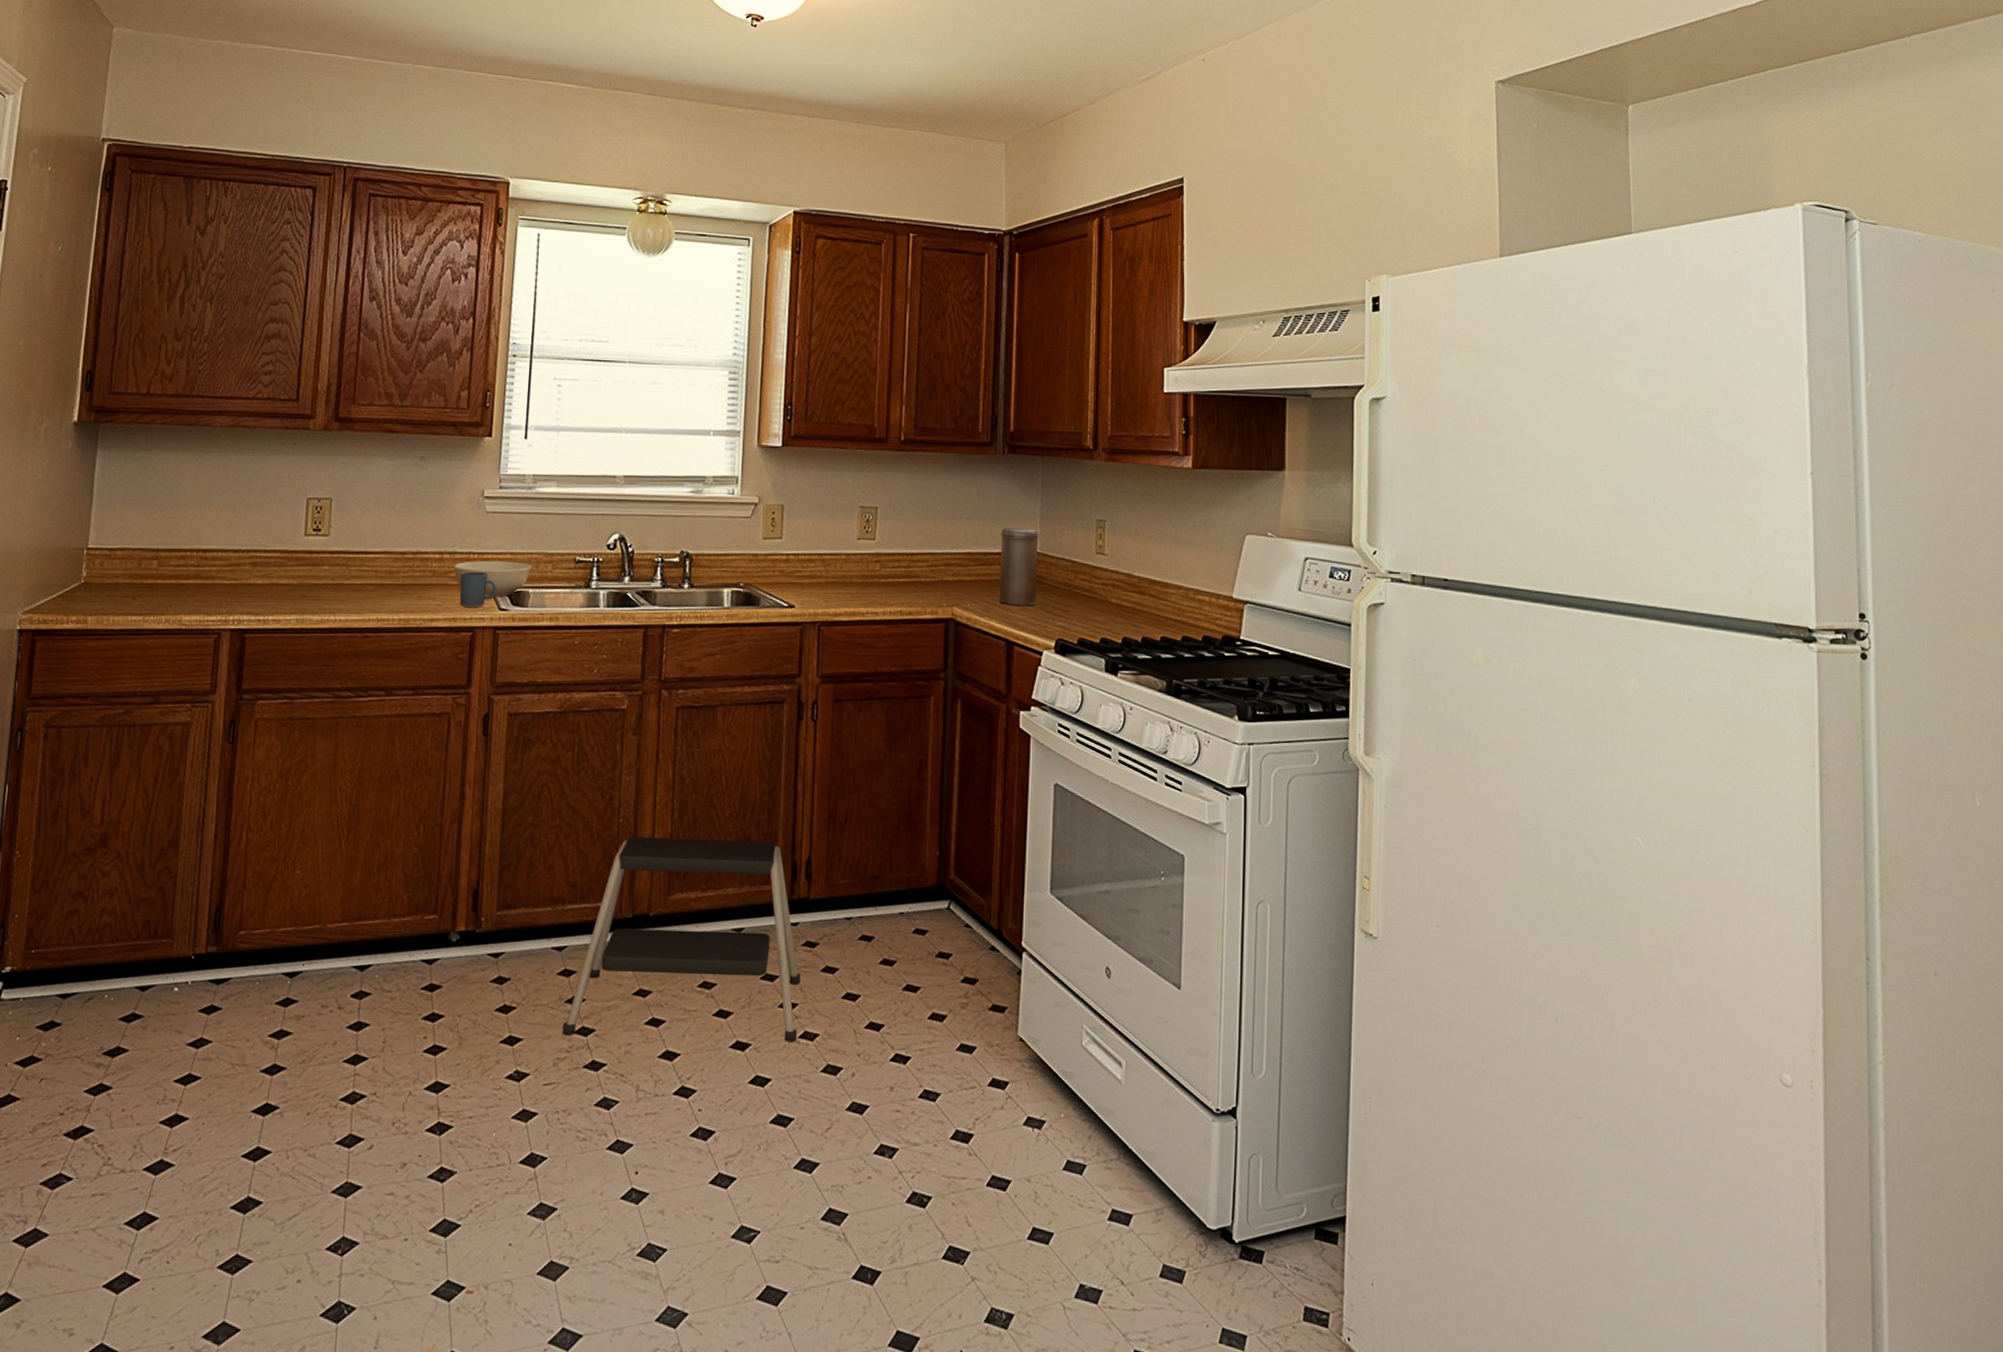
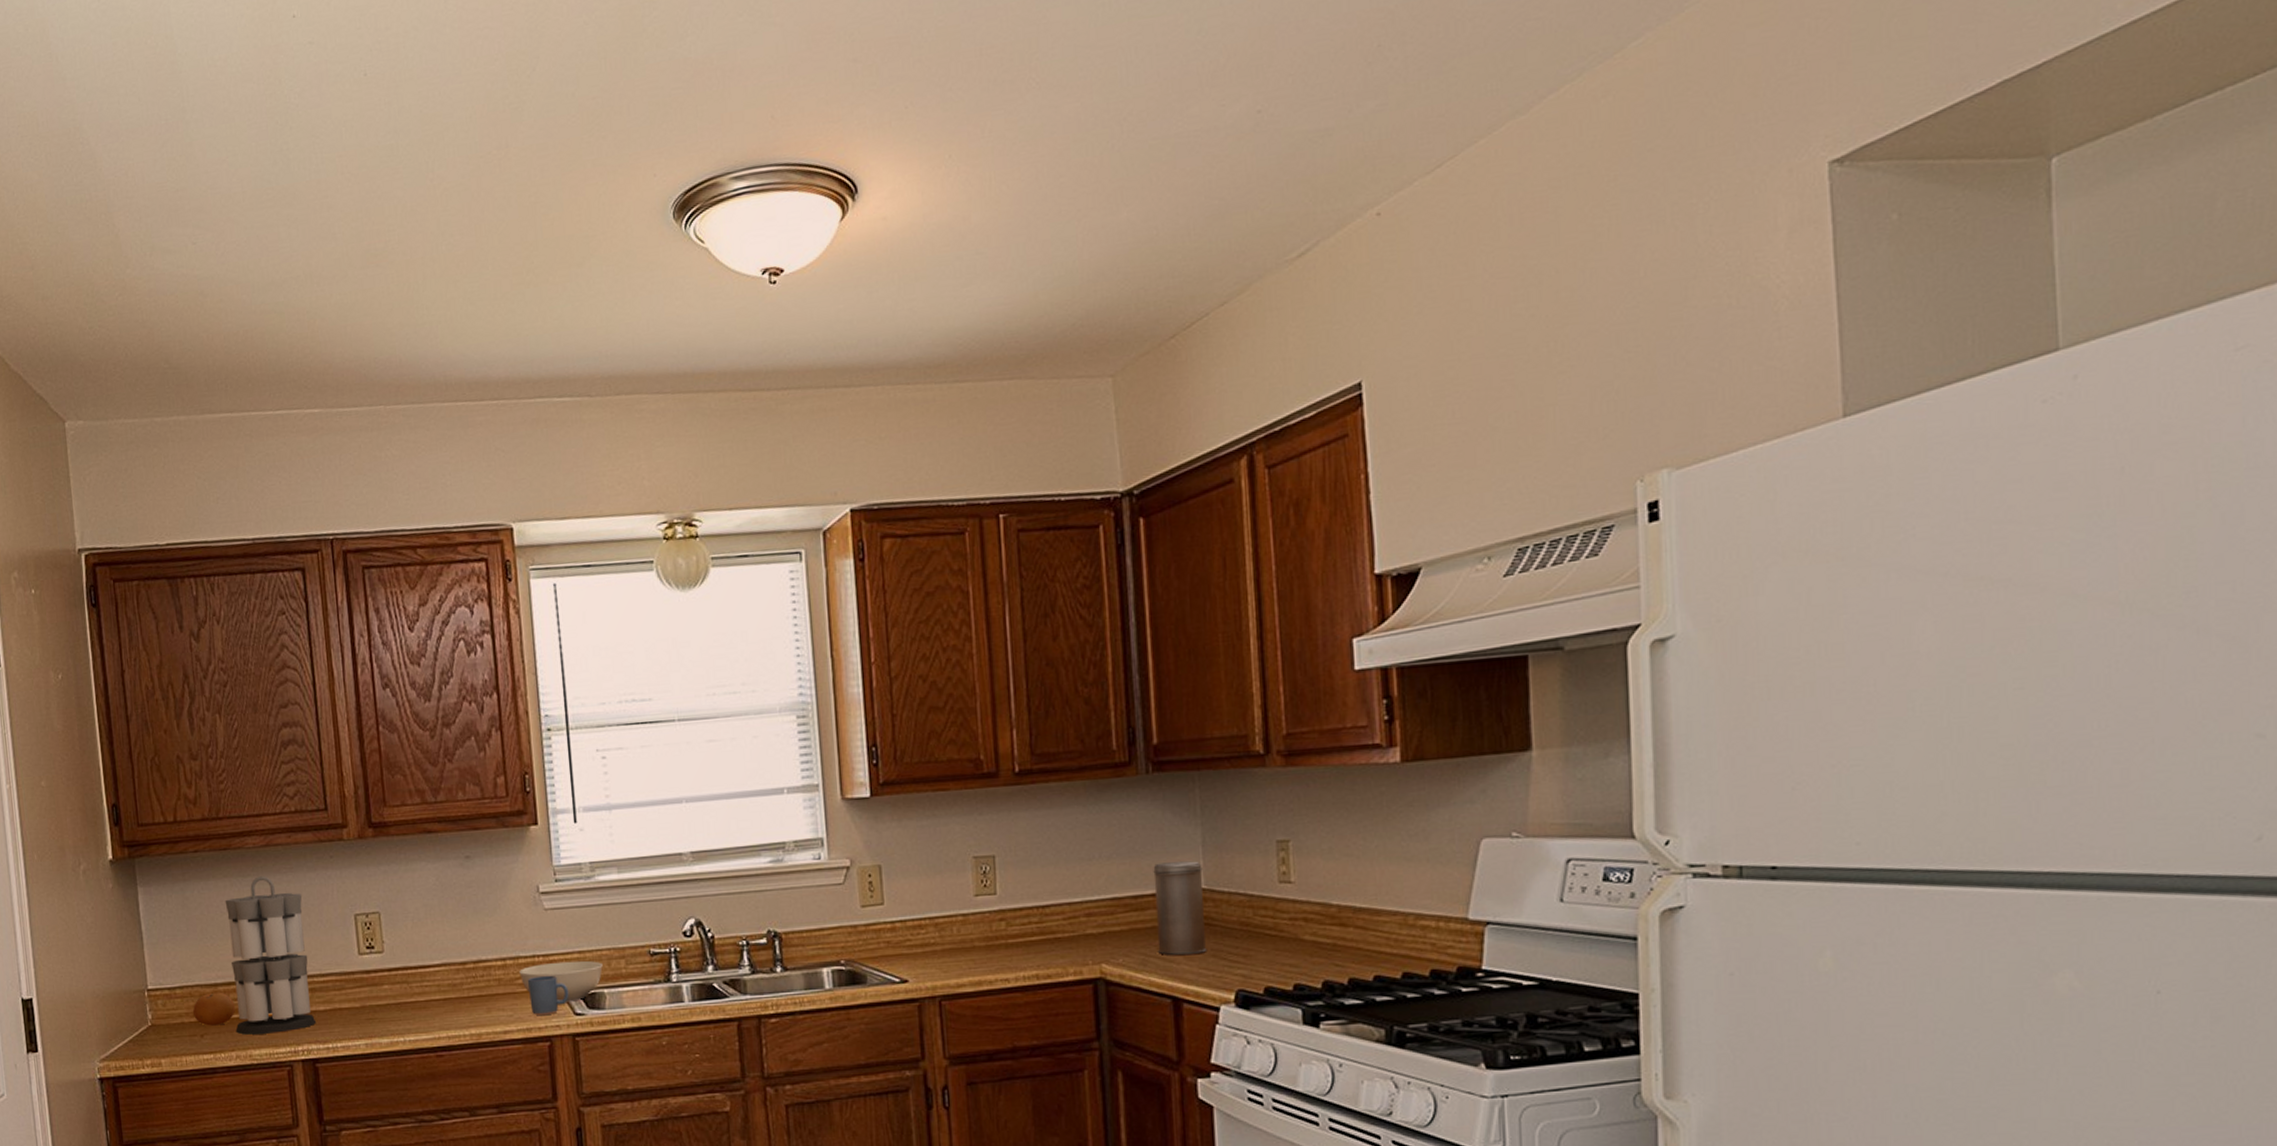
fruit: none [130,557,174,589] -> present [193,992,236,1026]
spice rack: none [169,453,259,602] -> present [225,876,316,1035]

